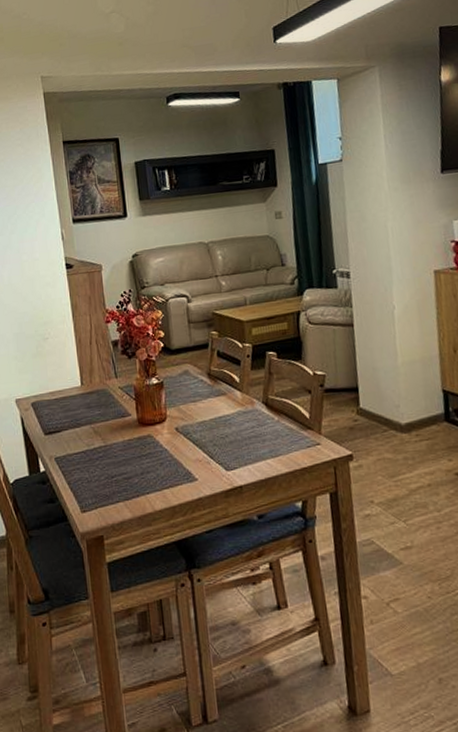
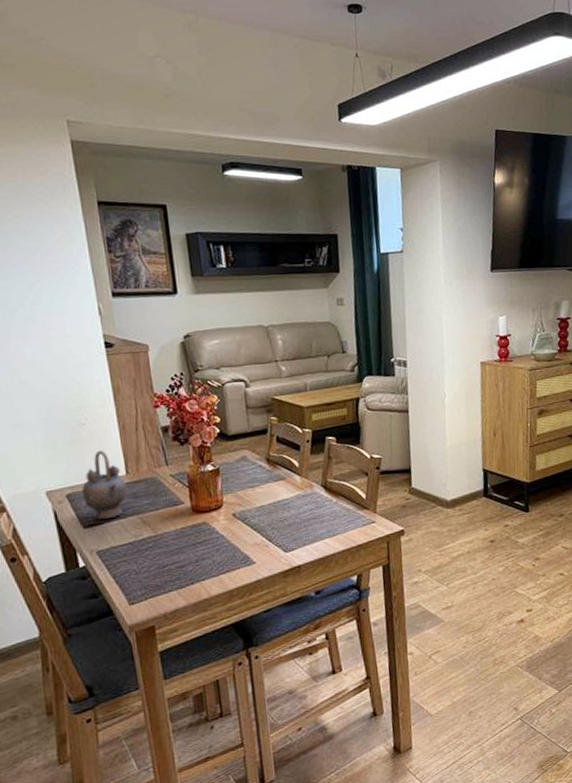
teapot: none [43,362,82,428] -> present [81,450,127,520]

